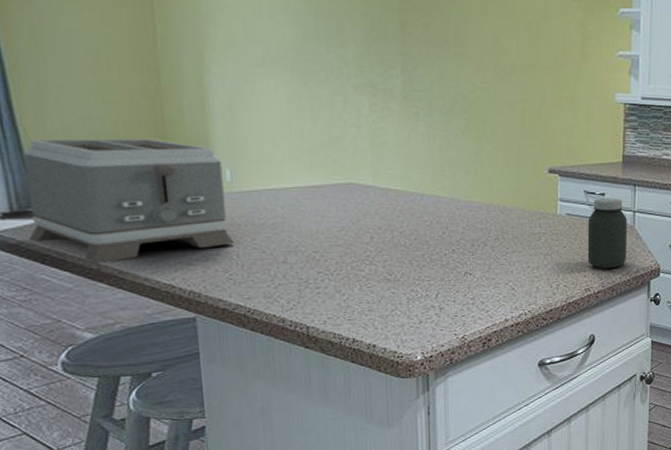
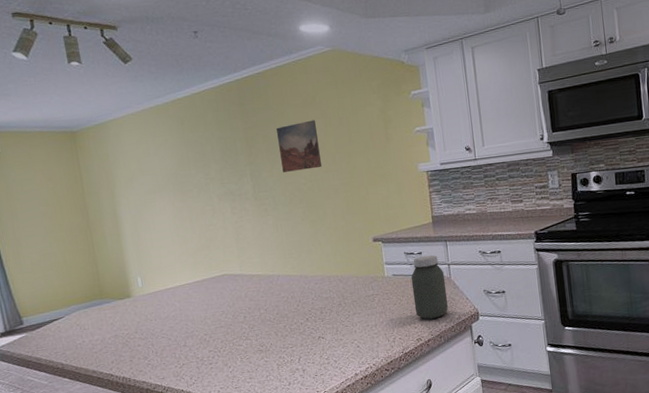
toaster: present [23,138,235,263] -> none [9,261,149,363]
wall art: none [444,16,498,76] -> present [276,120,323,172]

